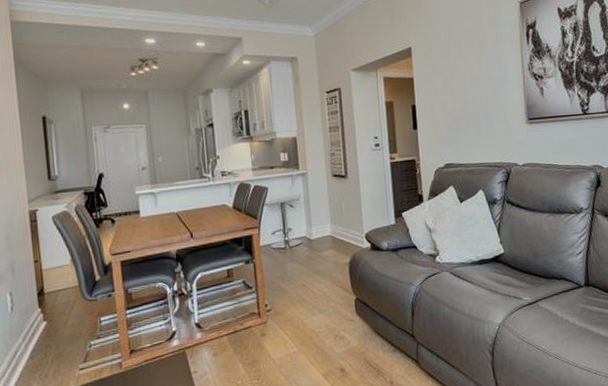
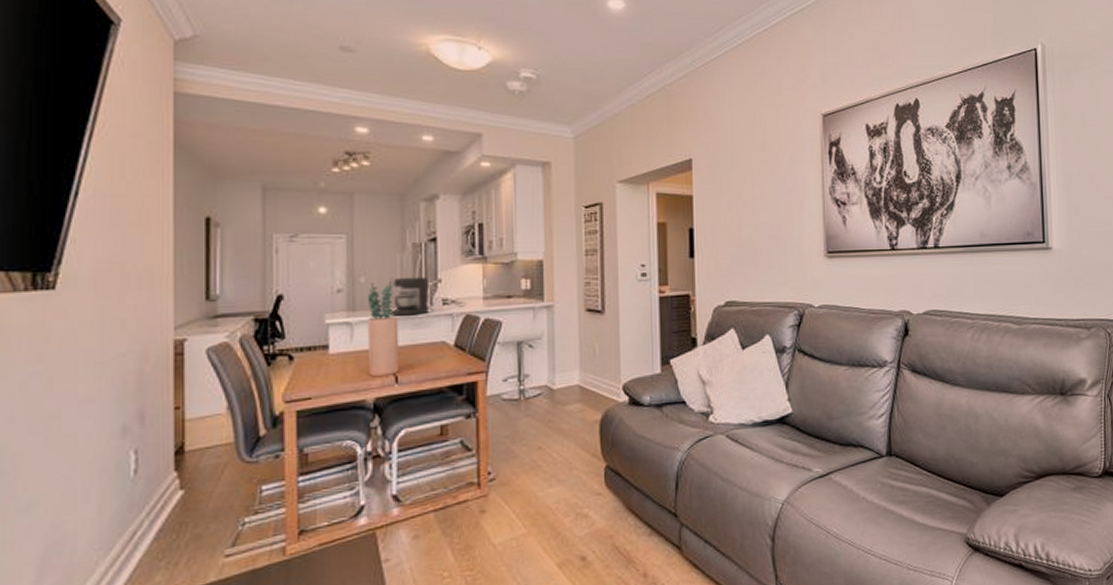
vase: none [165,156,193,234] -> present [367,277,399,378]
coffee maker: none [181,154,213,187] -> present [388,276,430,316]

